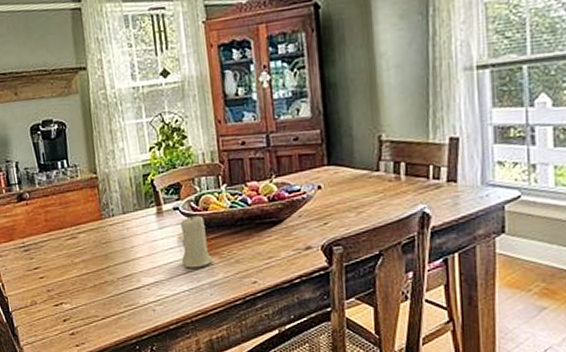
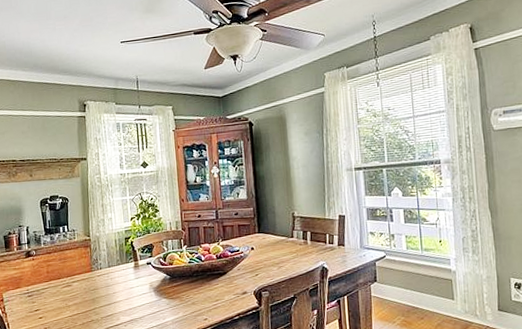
candle: present [181,215,214,268] -> none [152,268,176,309]

